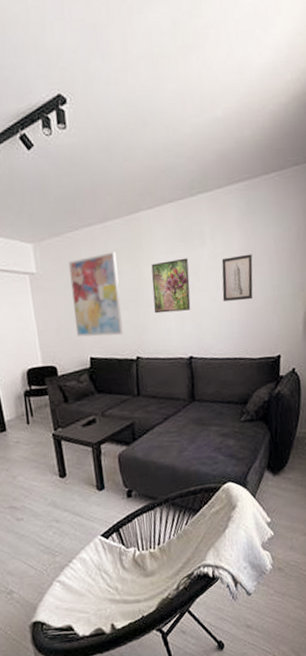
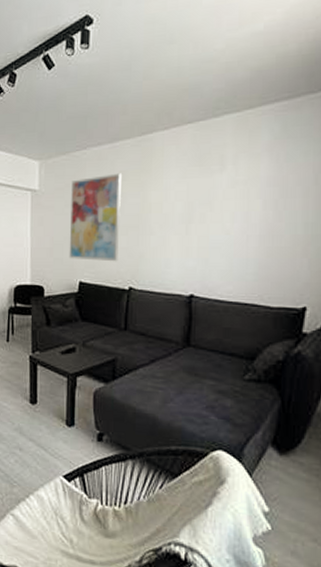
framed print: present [151,258,191,314] -> none [155,184,203,243]
wall art: present [221,254,253,301] -> none [238,184,283,237]

